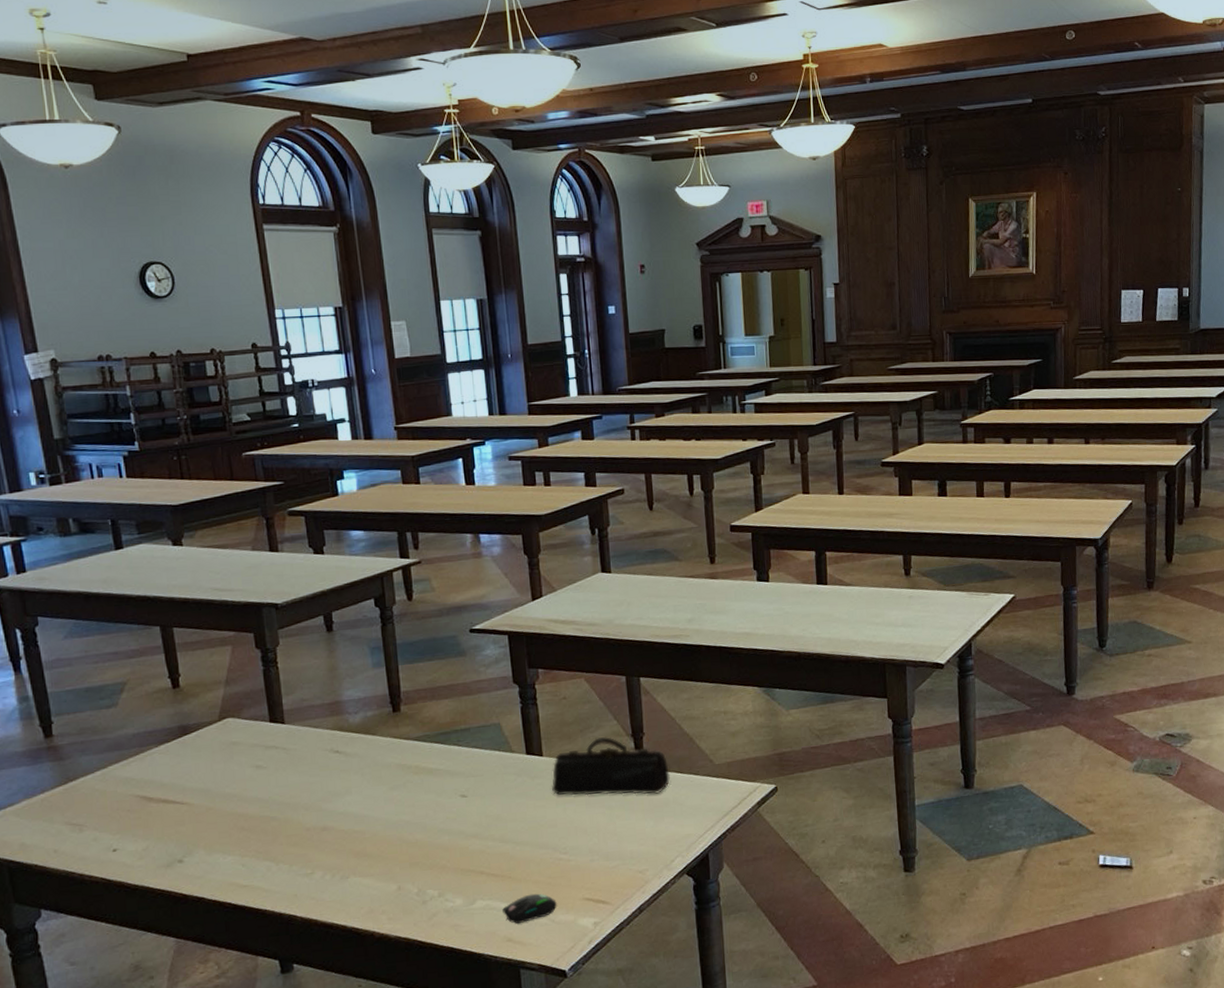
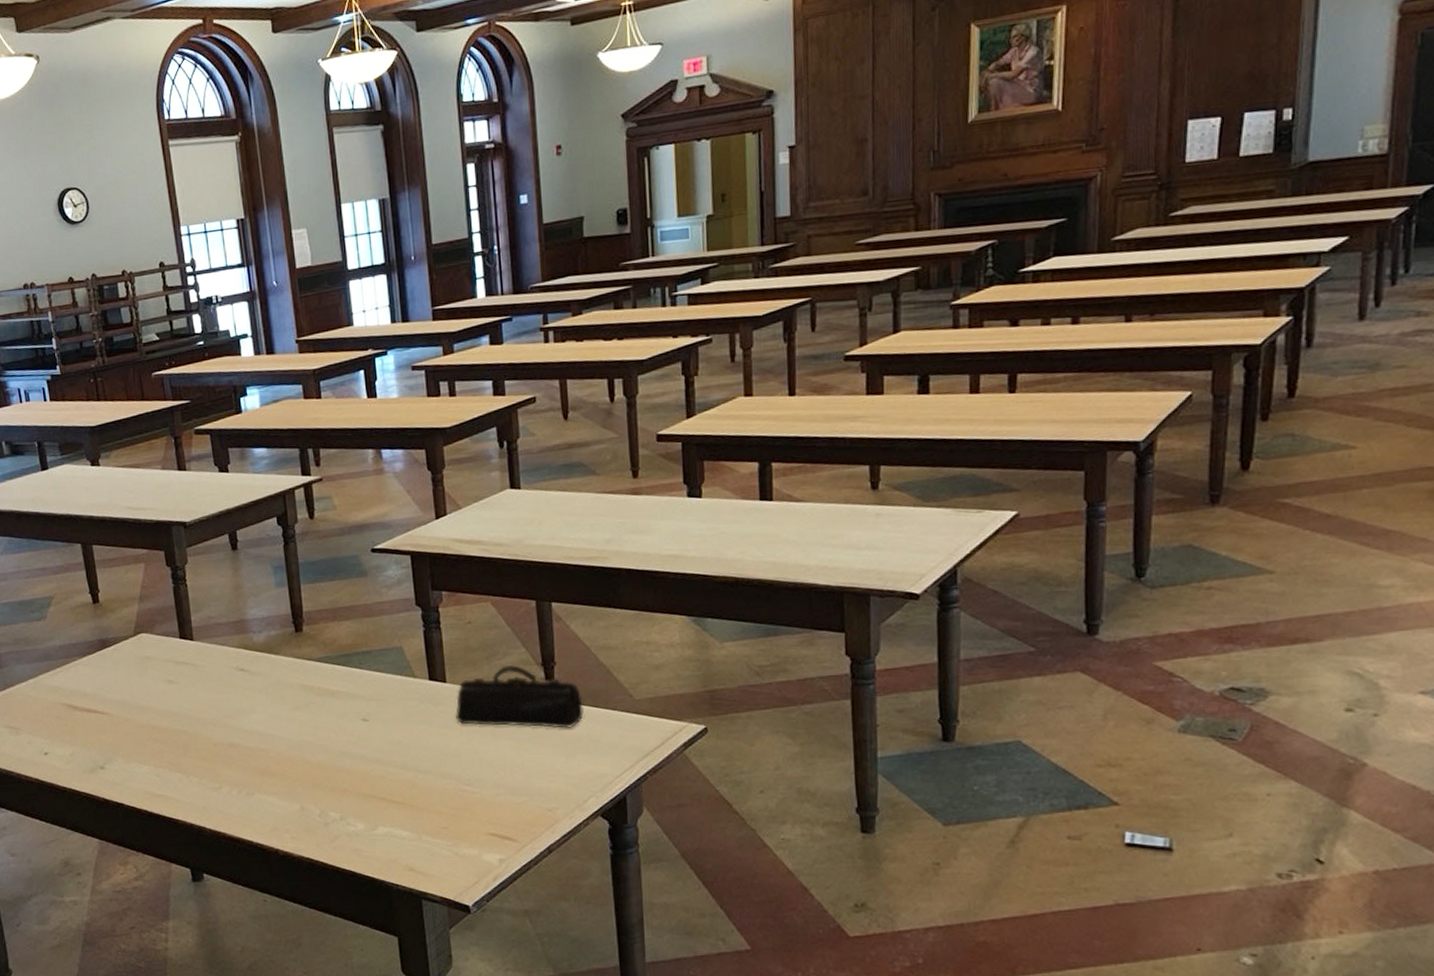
mouse: present [502,893,557,925] -> none [404,824,460,854]

